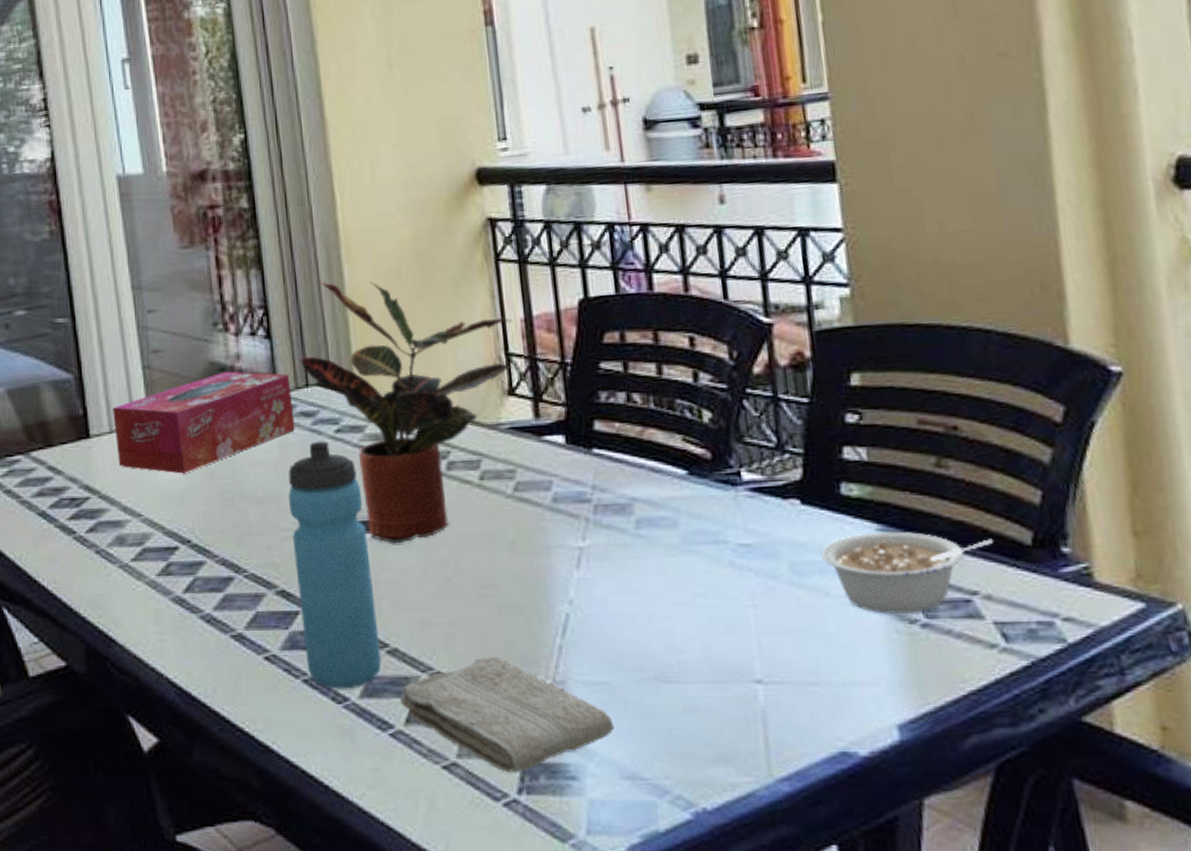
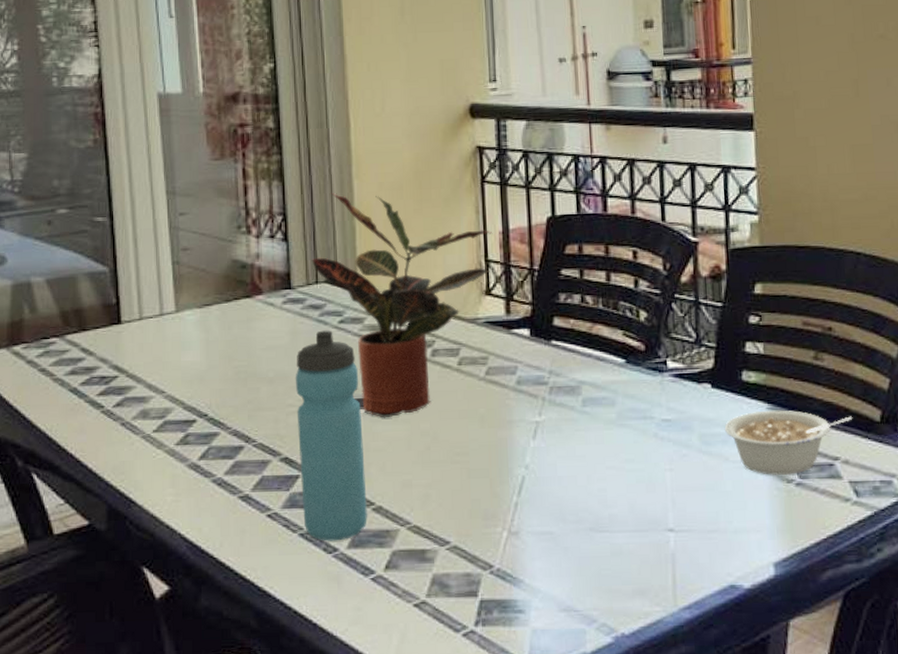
tissue box: present [113,371,295,474] -> none [143,268,304,356]
washcloth: present [400,656,614,773] -> none [381,512,556,609]

